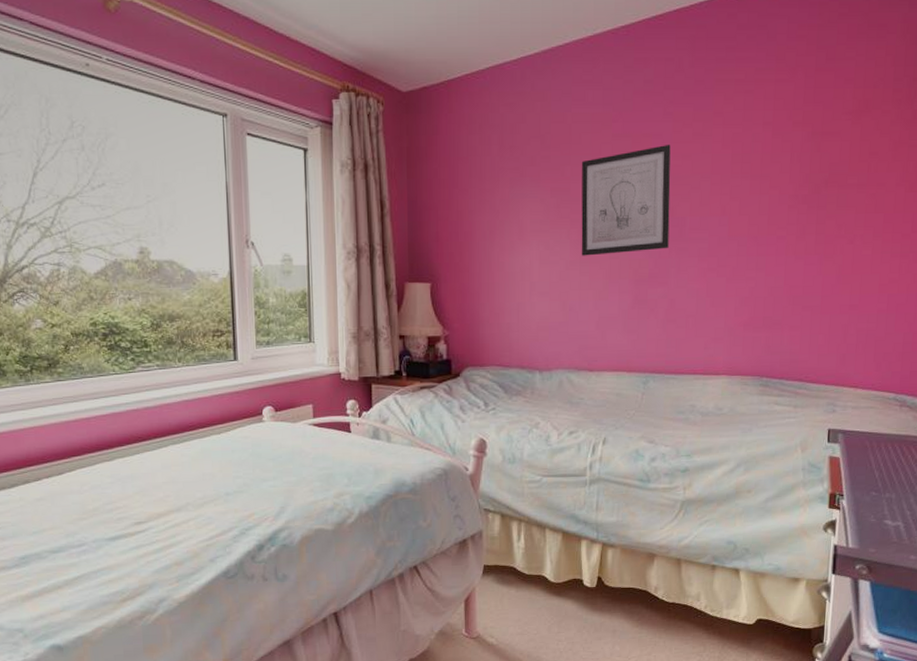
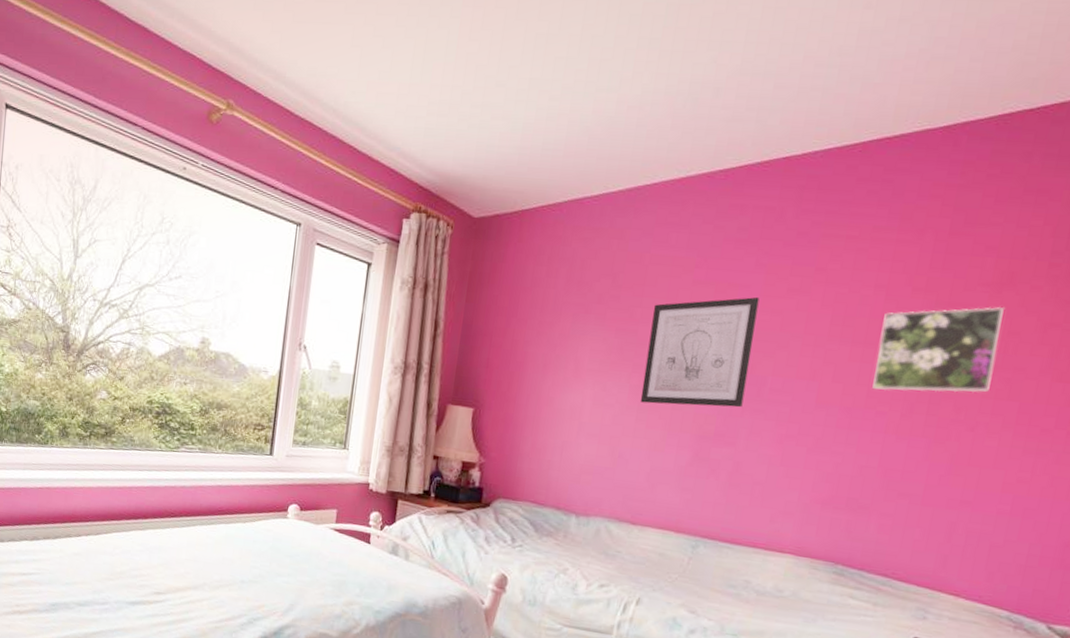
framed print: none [771,131,864,218] -> present [872,306,1004,393]

